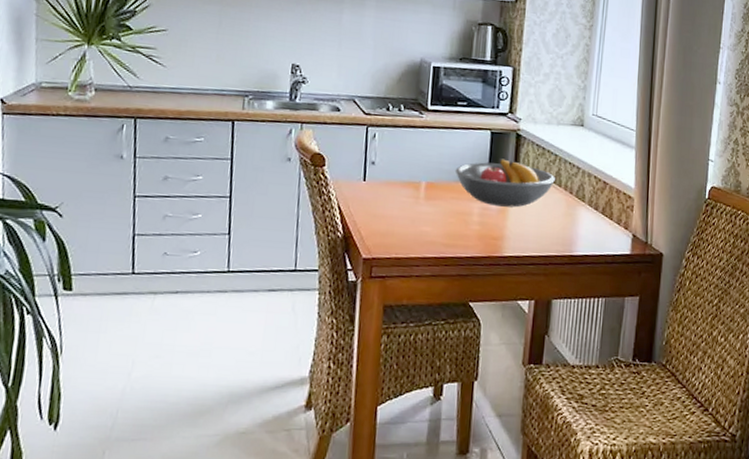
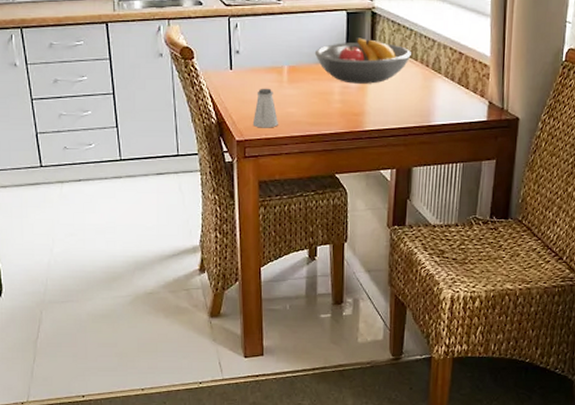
saltshaker: none [382,203,412,247] -> present [252,88,279,128]

